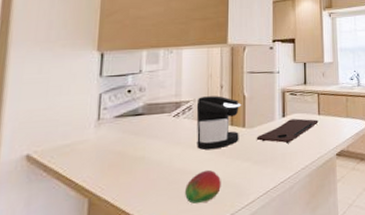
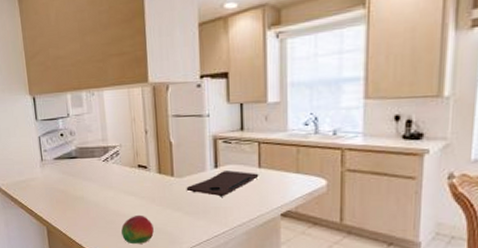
coffee maker: present [196,96,242,150] -> none [123,141,169,196]

